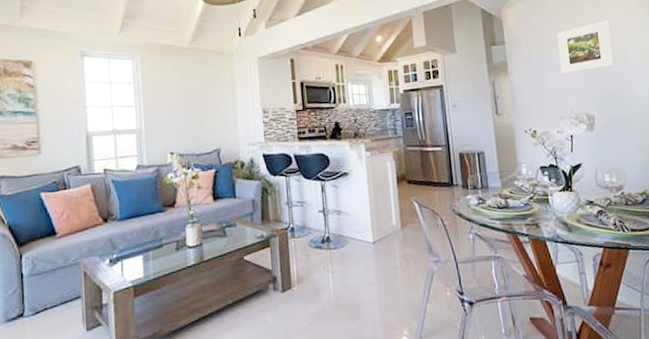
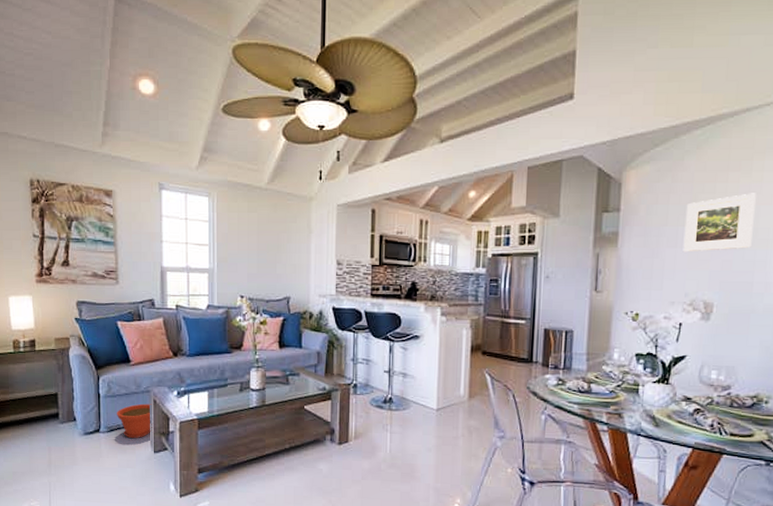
plant pot: none [43,277,84,319] -> present [117,403,152,439]

